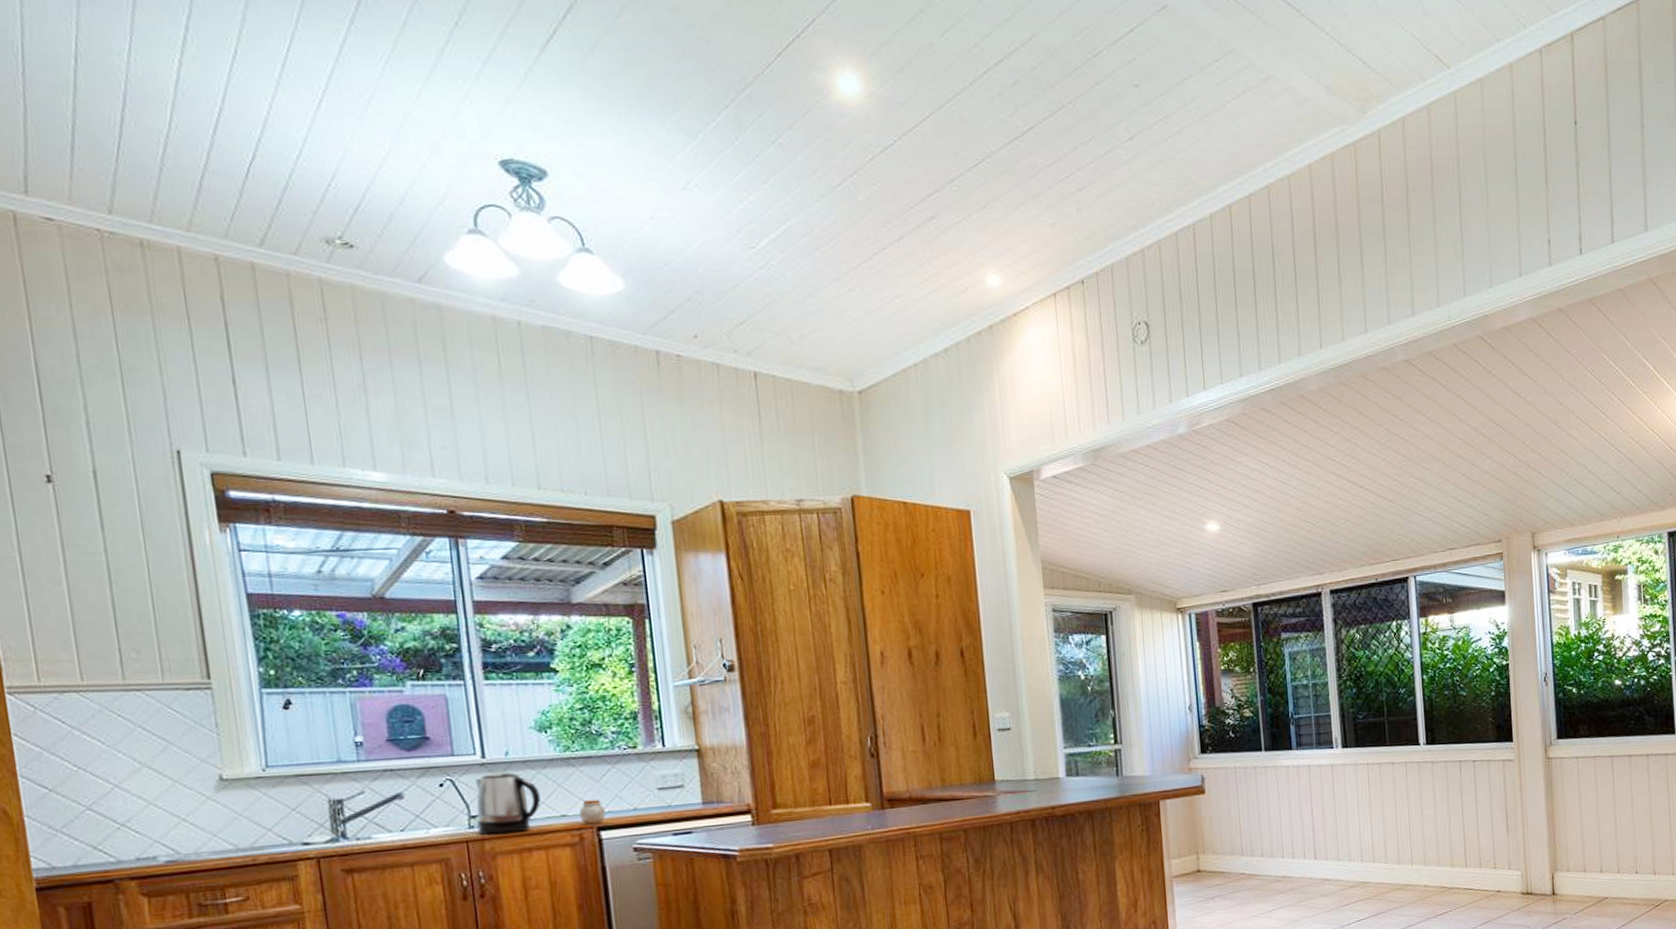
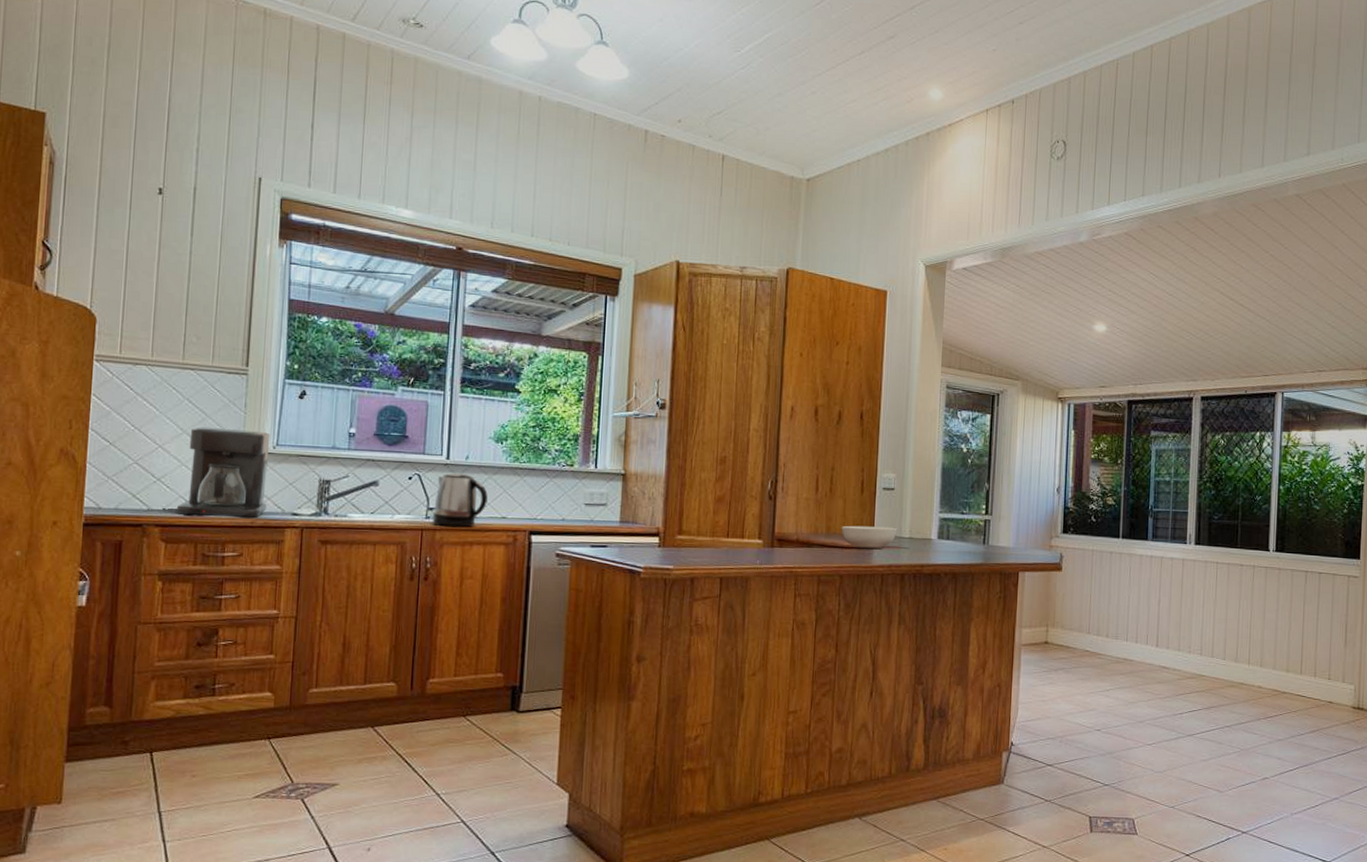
coffee maker: none [151,753,270,862] -> present [176,427,270,517]
jar: present [578,800,606,825] -> none [516,507,539,528]
bowl: none [957,770,1021,799] -> present [841,525,898,550]

